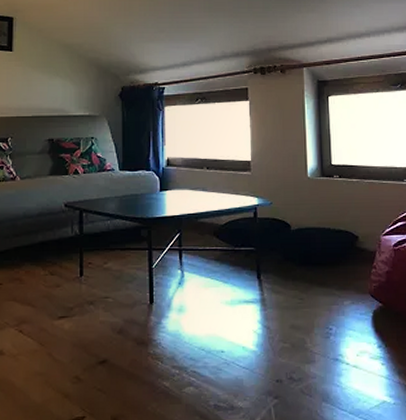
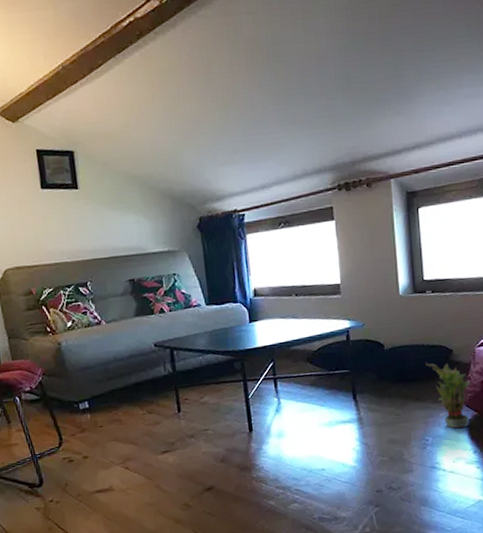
potted plant: none [331,247,377,320] -> present [426,363,471,429]

